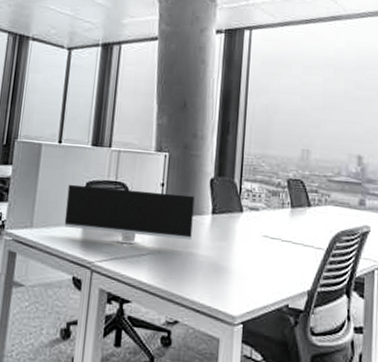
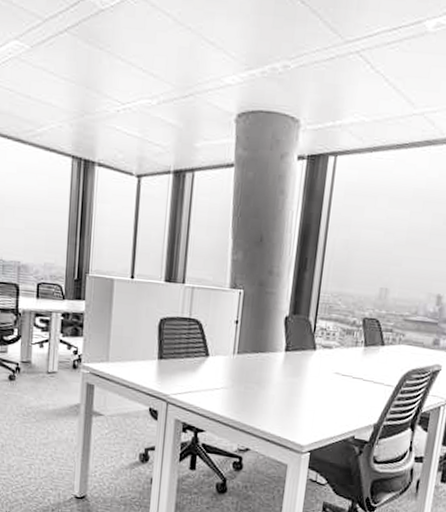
monitor: present [64,184,195,245] -> none [139,320,269,379]

